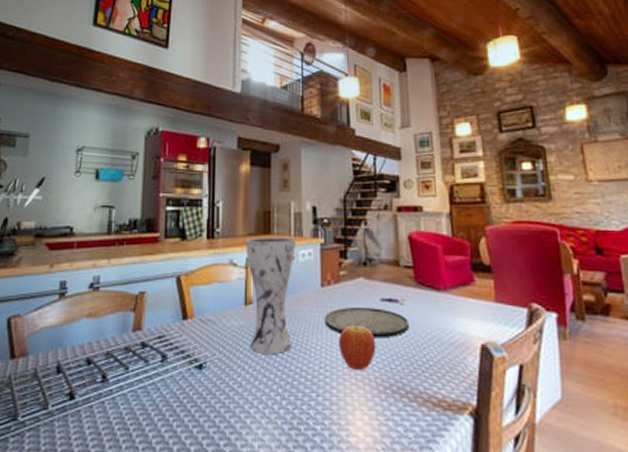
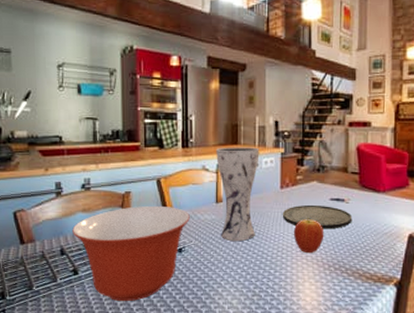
mixing bowl: none [73,309,213,438] -> present [72,205,190,302]

